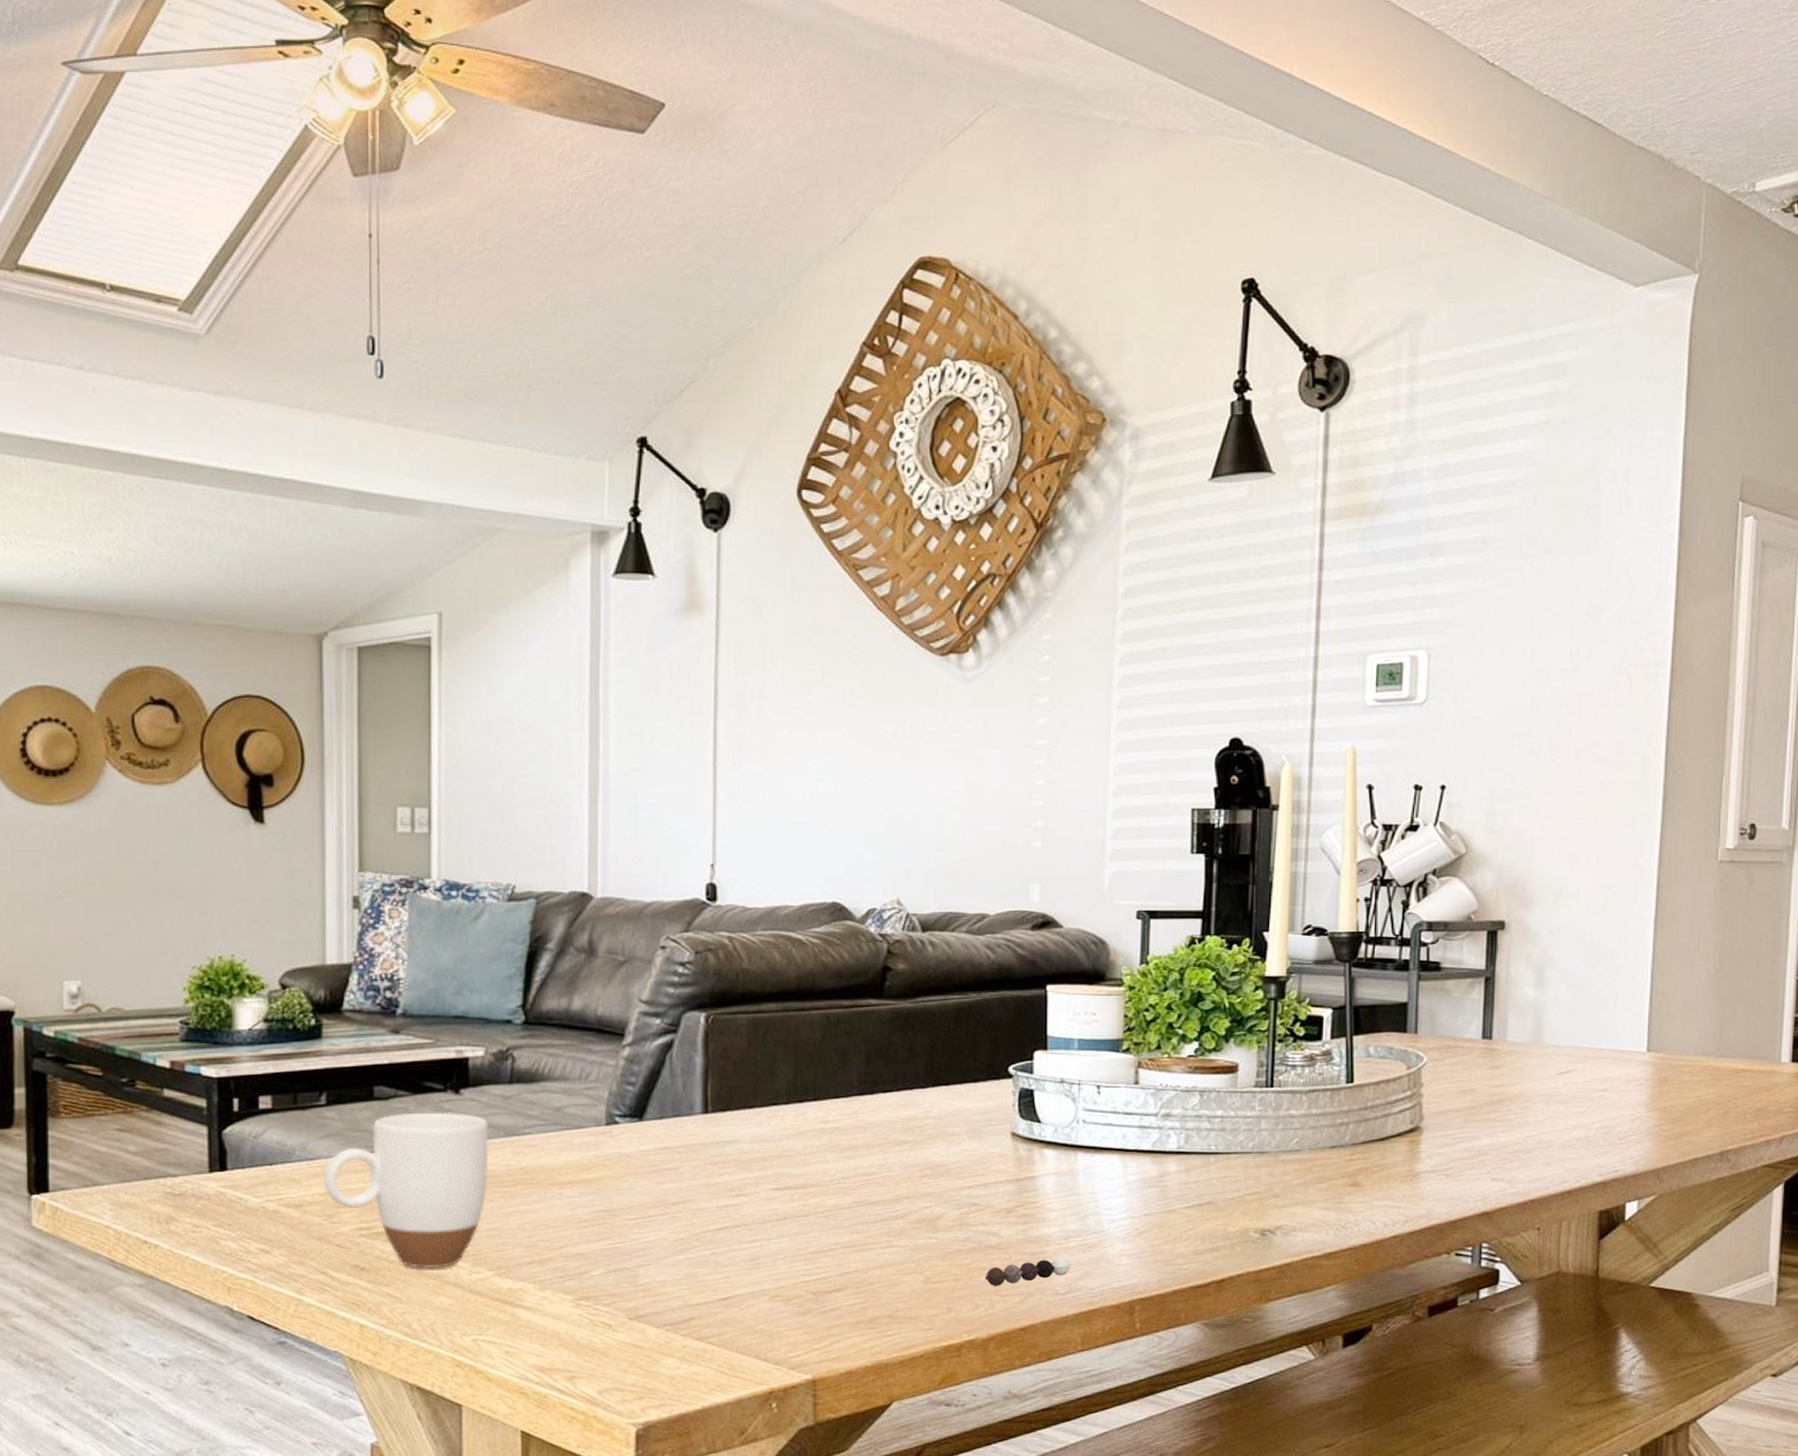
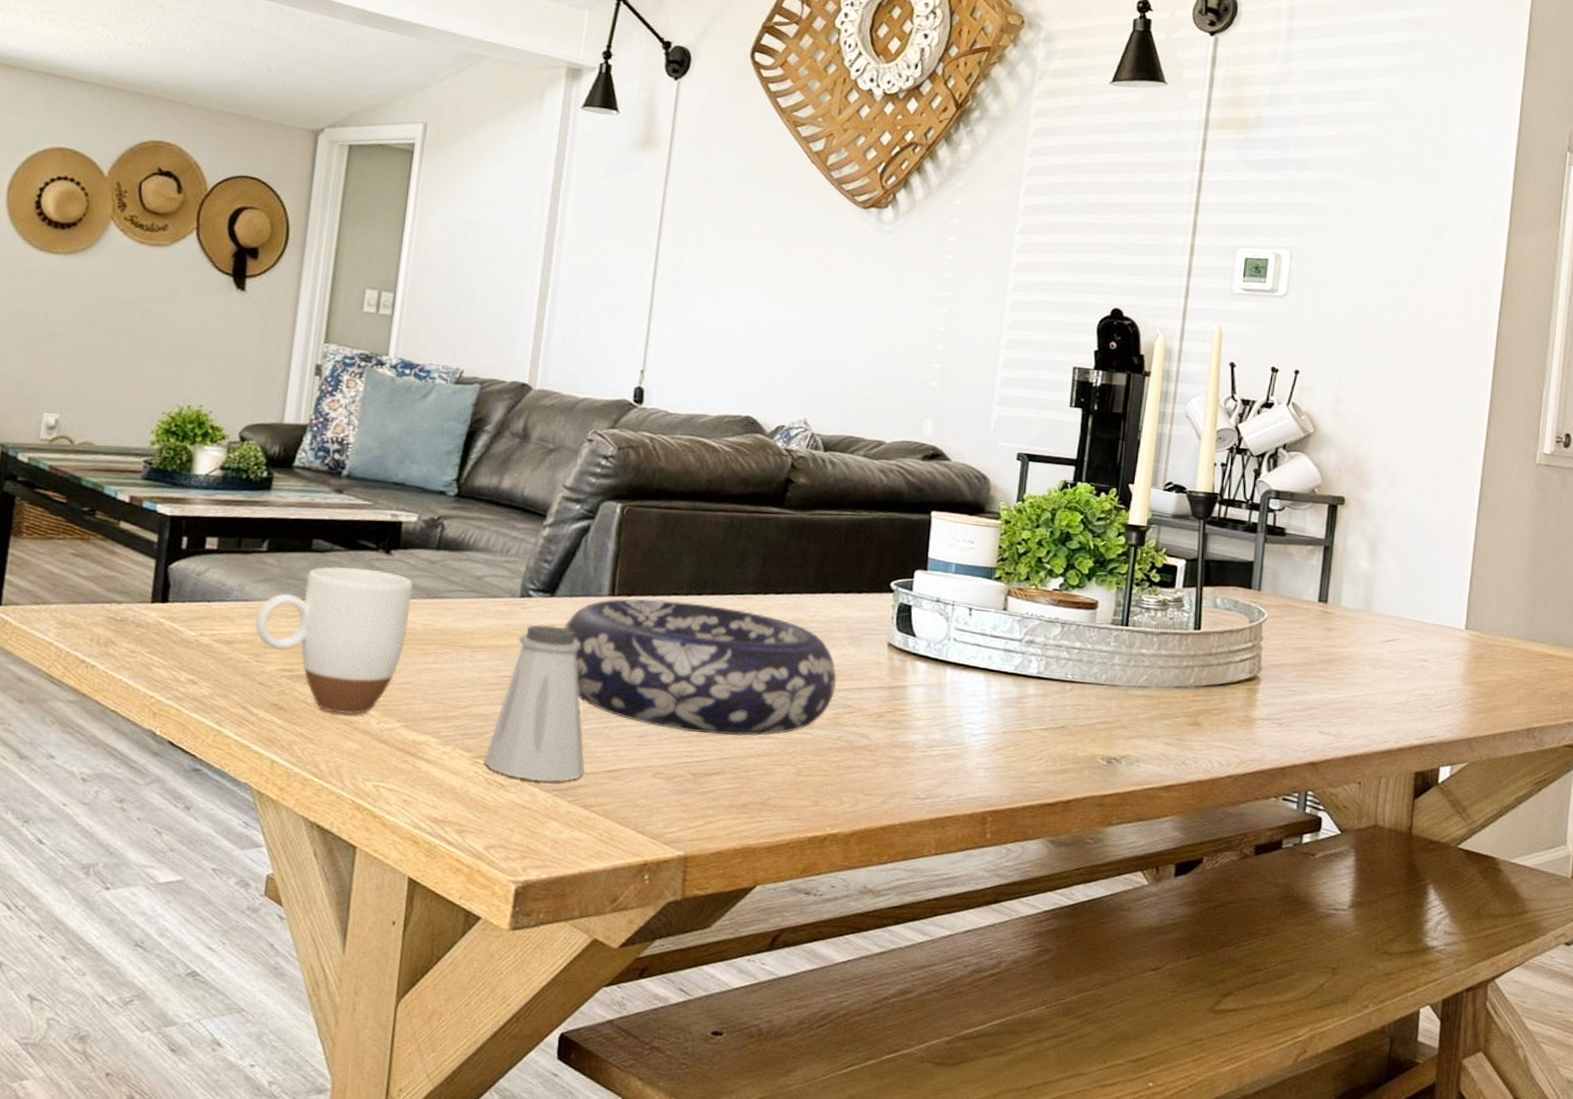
saltshaker: none [587,1152,696,1318] -> present [484,625,585,782]
decorative bowl: none [657,1111,958,1249] -> present [563,599,837,736]
pepper shaker: present [985,1256,1072,1286] -> none [852,763,932,785]

